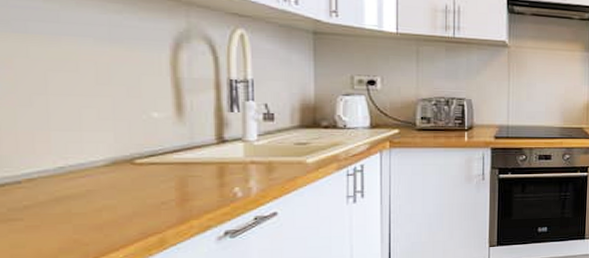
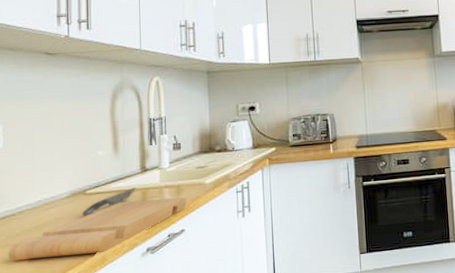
cutting board: none [10,176,280,239] -> present [7,197,186,261]
knife: none [129,161,210,192] -> present [82,188,136,217]

